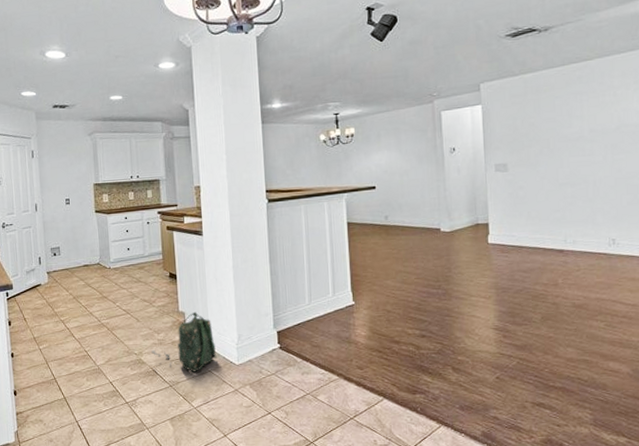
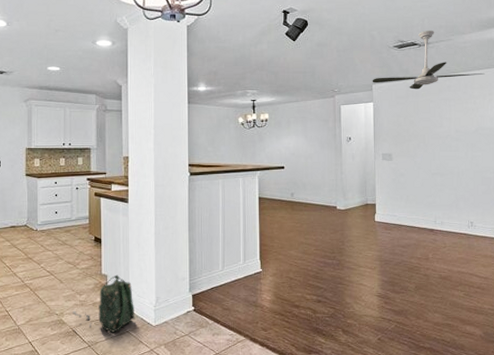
ceiling fan: none [479,11,628,85] -> present [372,31,485,90]

